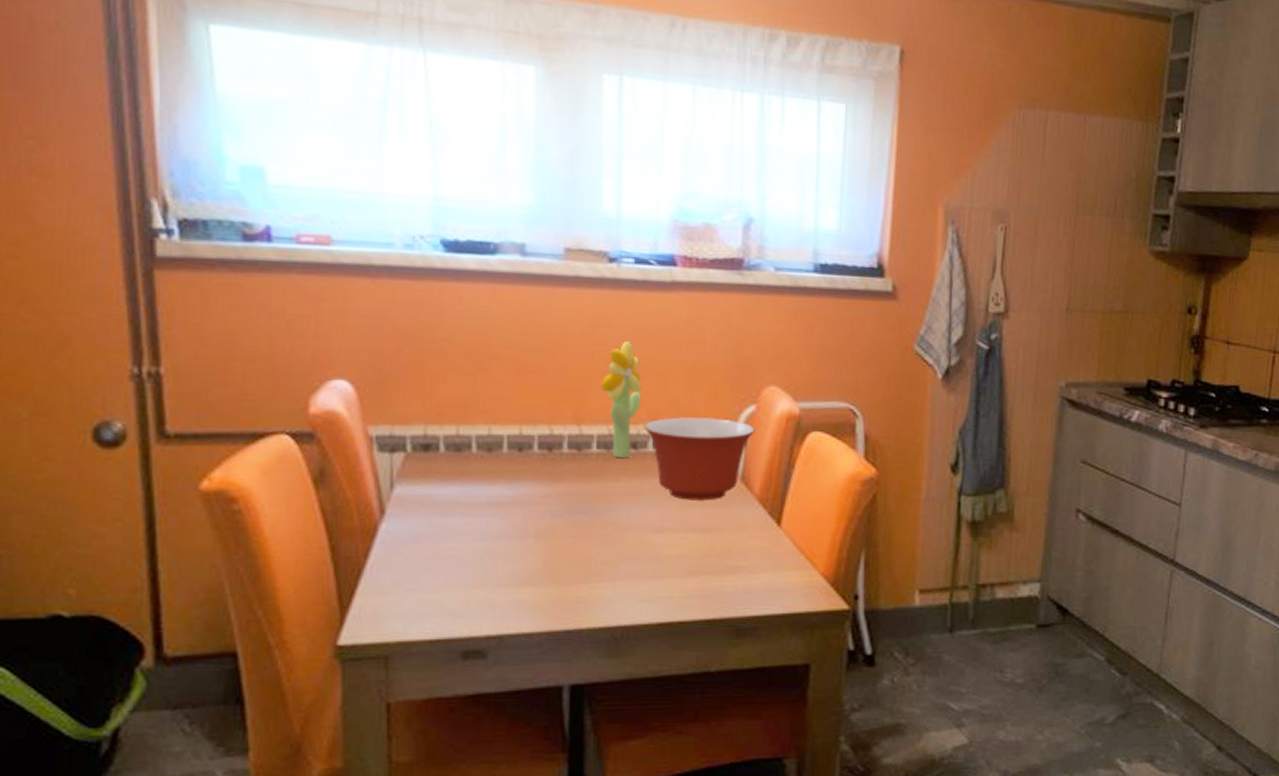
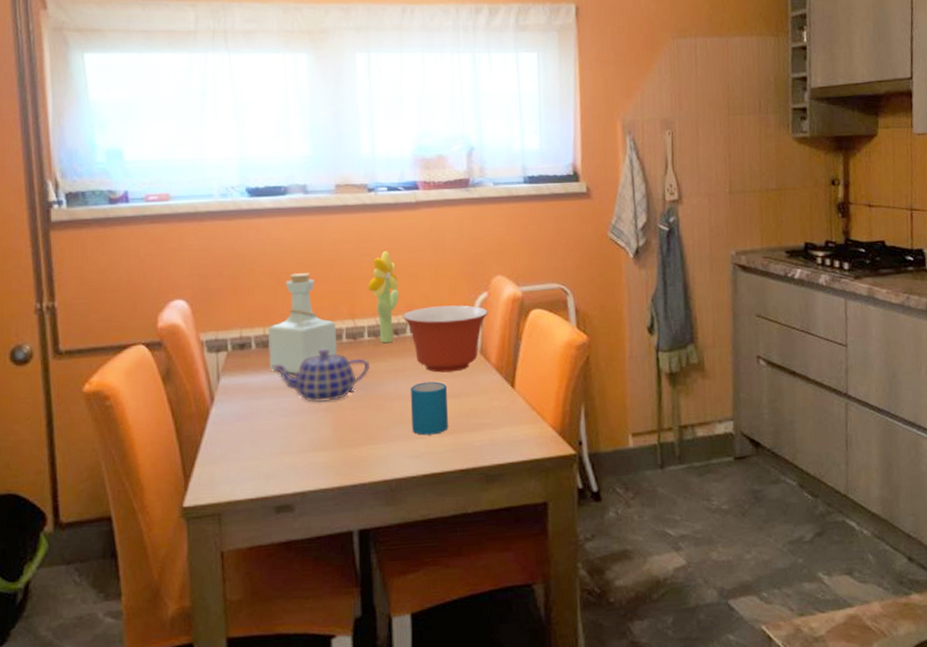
bottle: none [462,358,556,490] -> present [268,272,338,375]
teapot: none [466,460,598,527] -> present [272,349,371,403]
mug: none [647,510,695,576] -> present [410,381,448,435]

